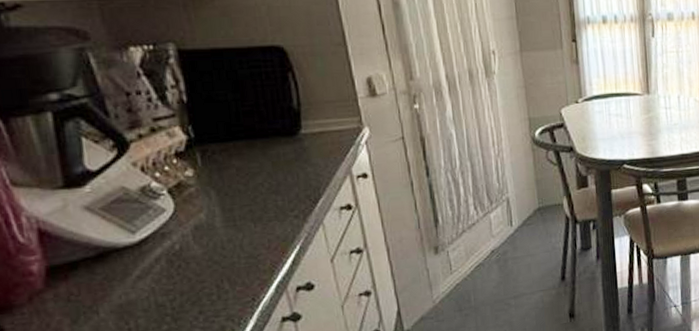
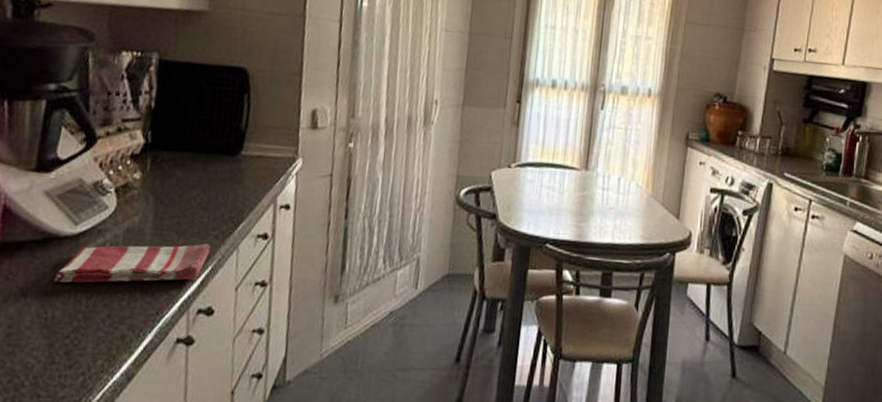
dish towel: none [126,225,294,293] -> present [54,243,211,283]

